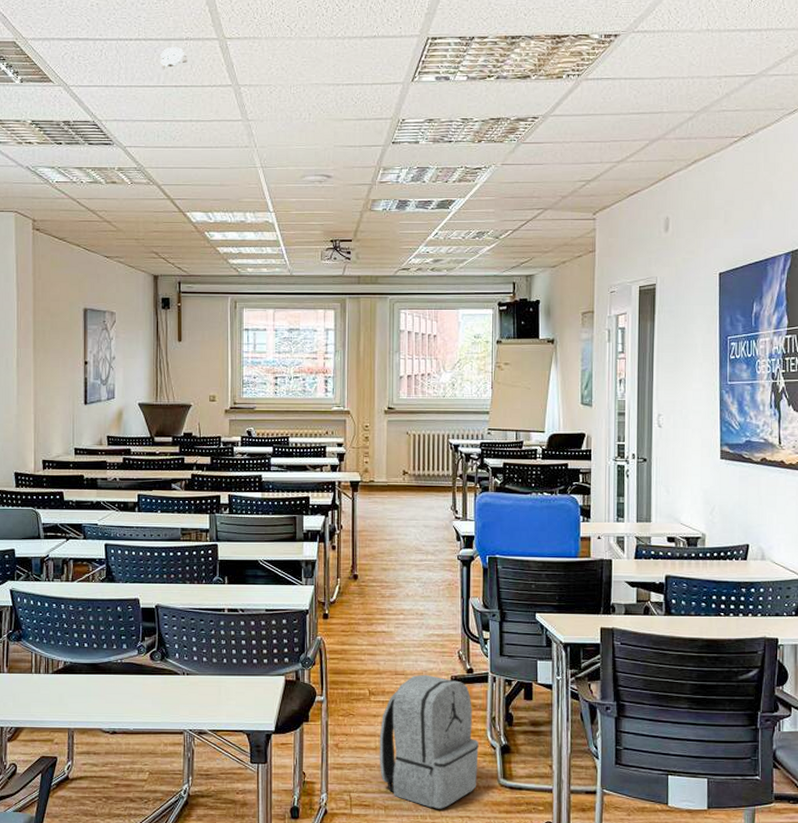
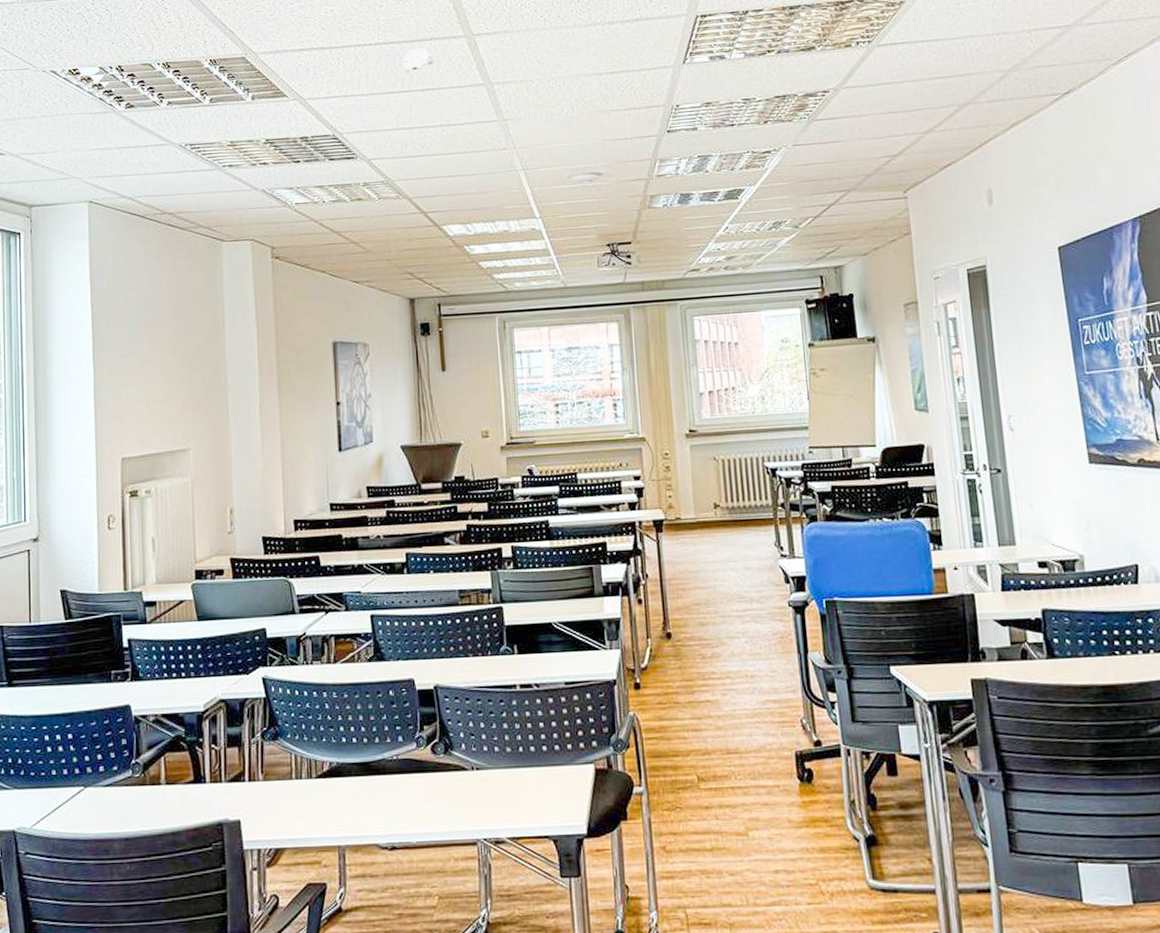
backpack: present [379,674,479,809] -> none [714,751,841,924]

